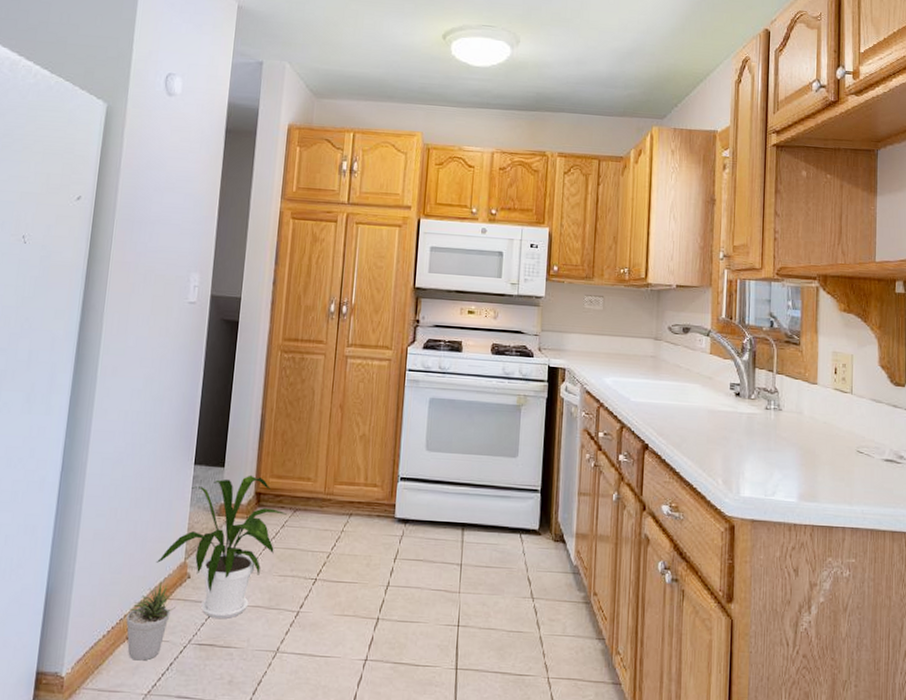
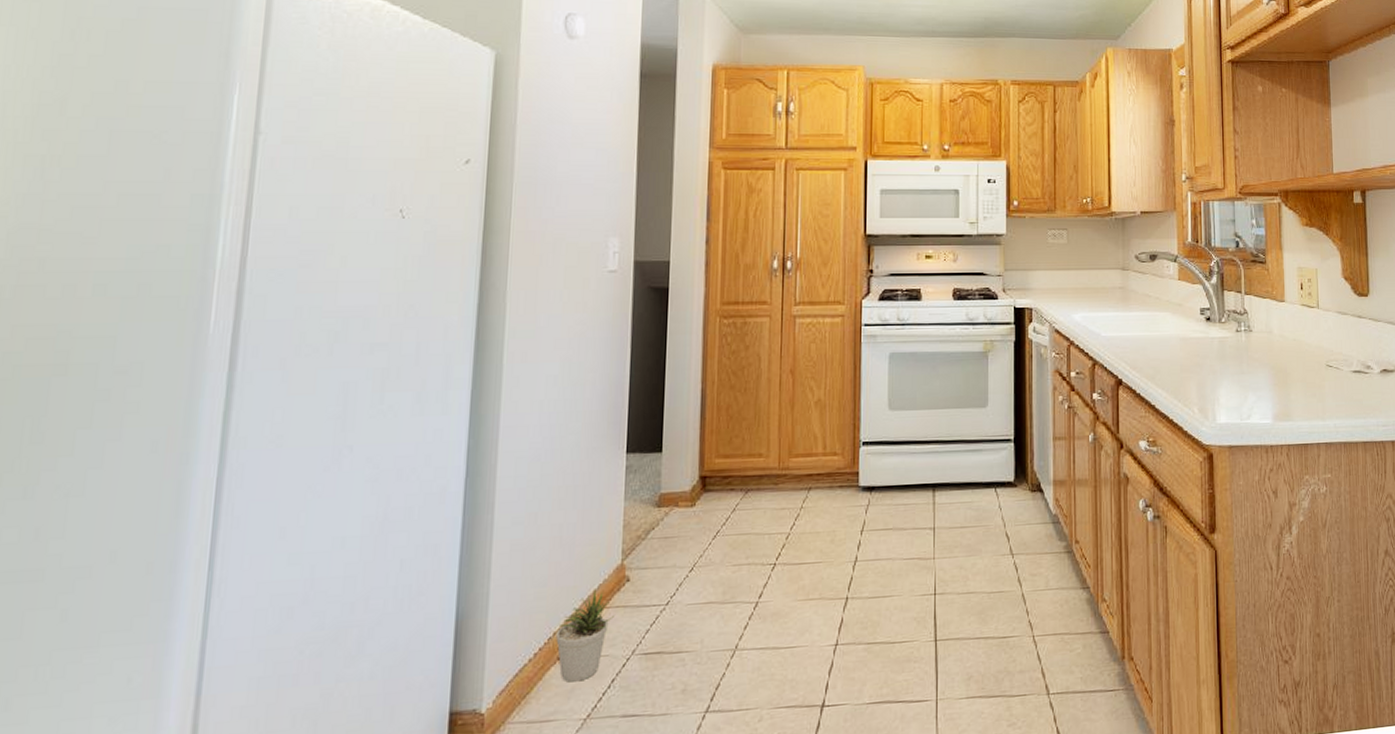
house plant: present [156,475,287,619] -> none [587,457,737,623]

